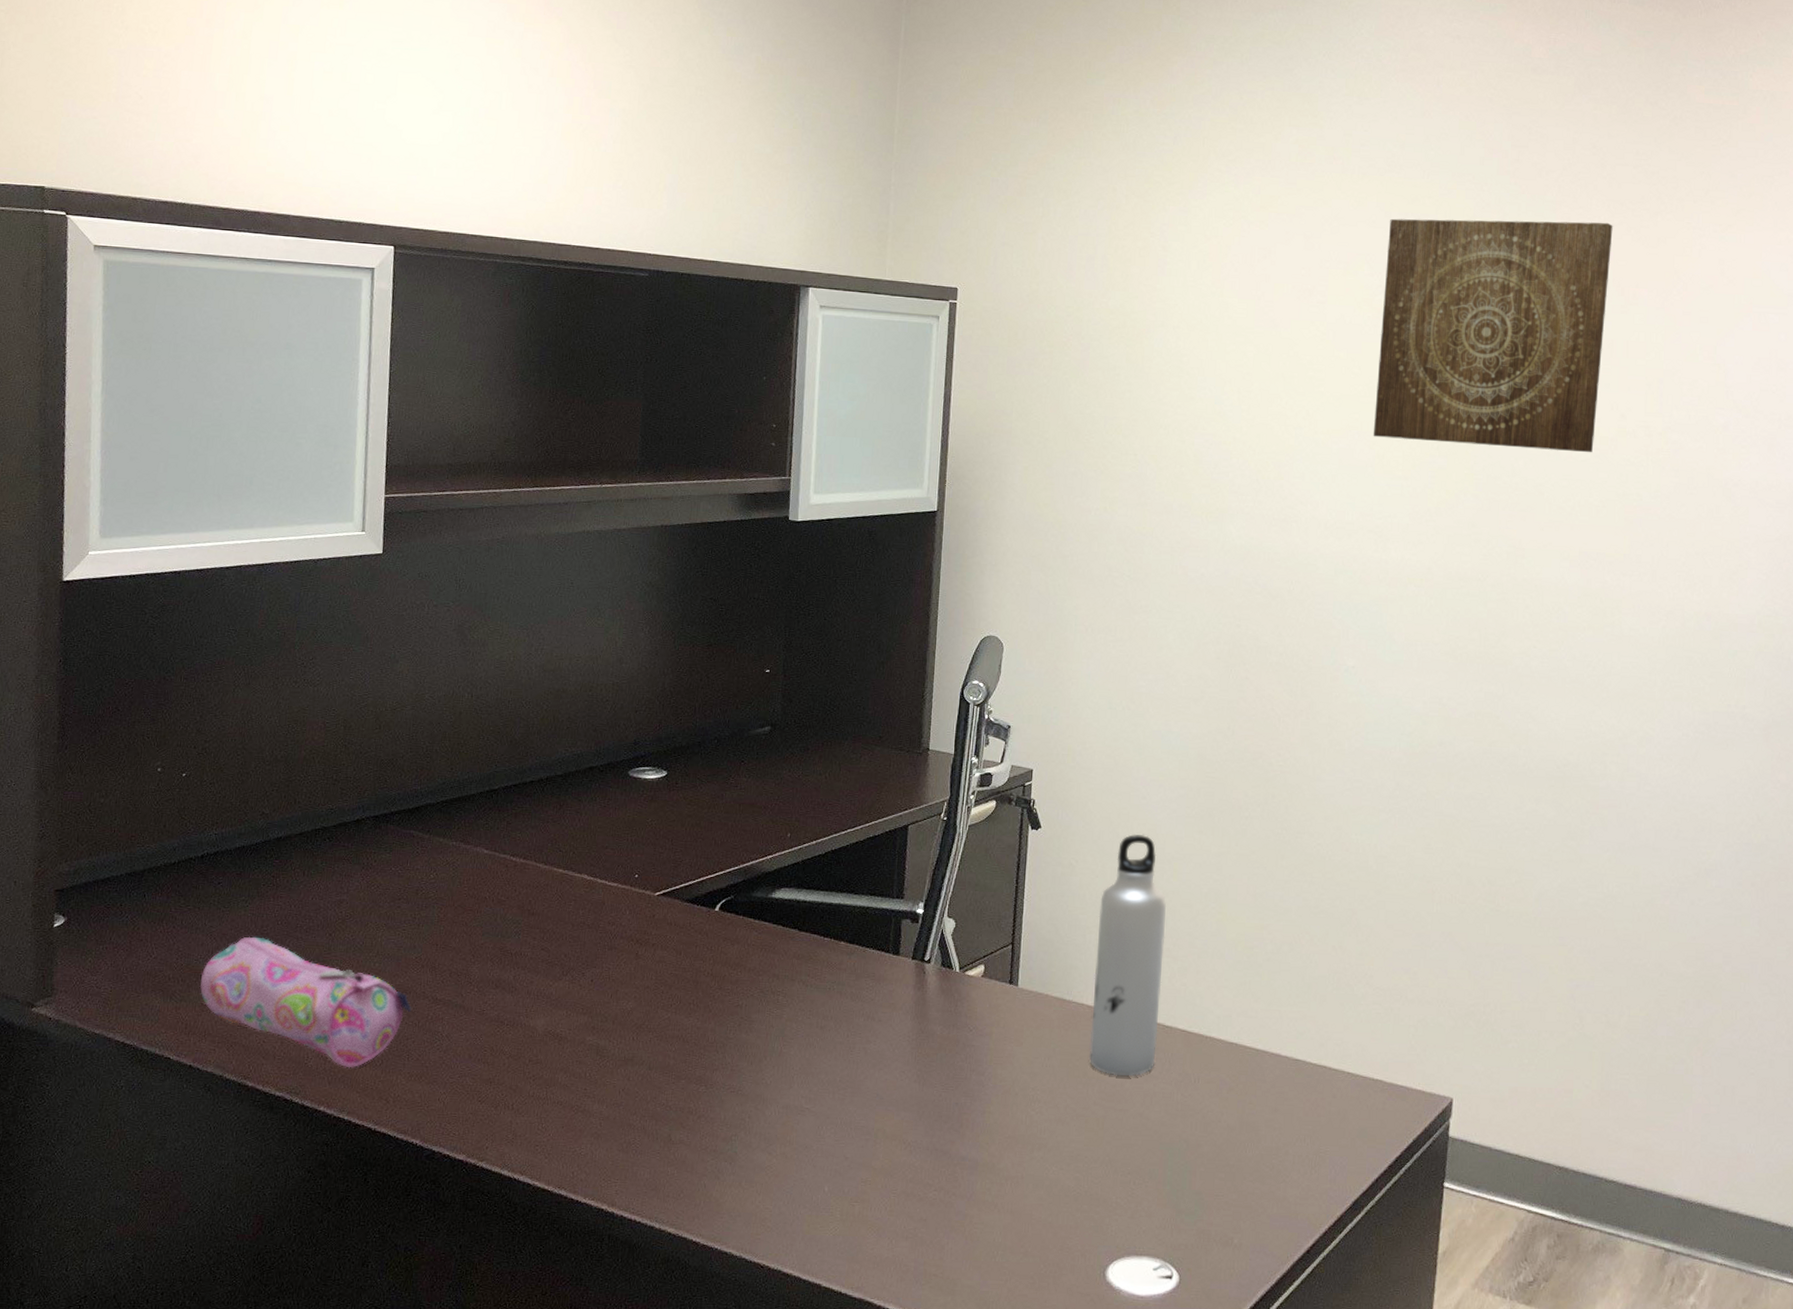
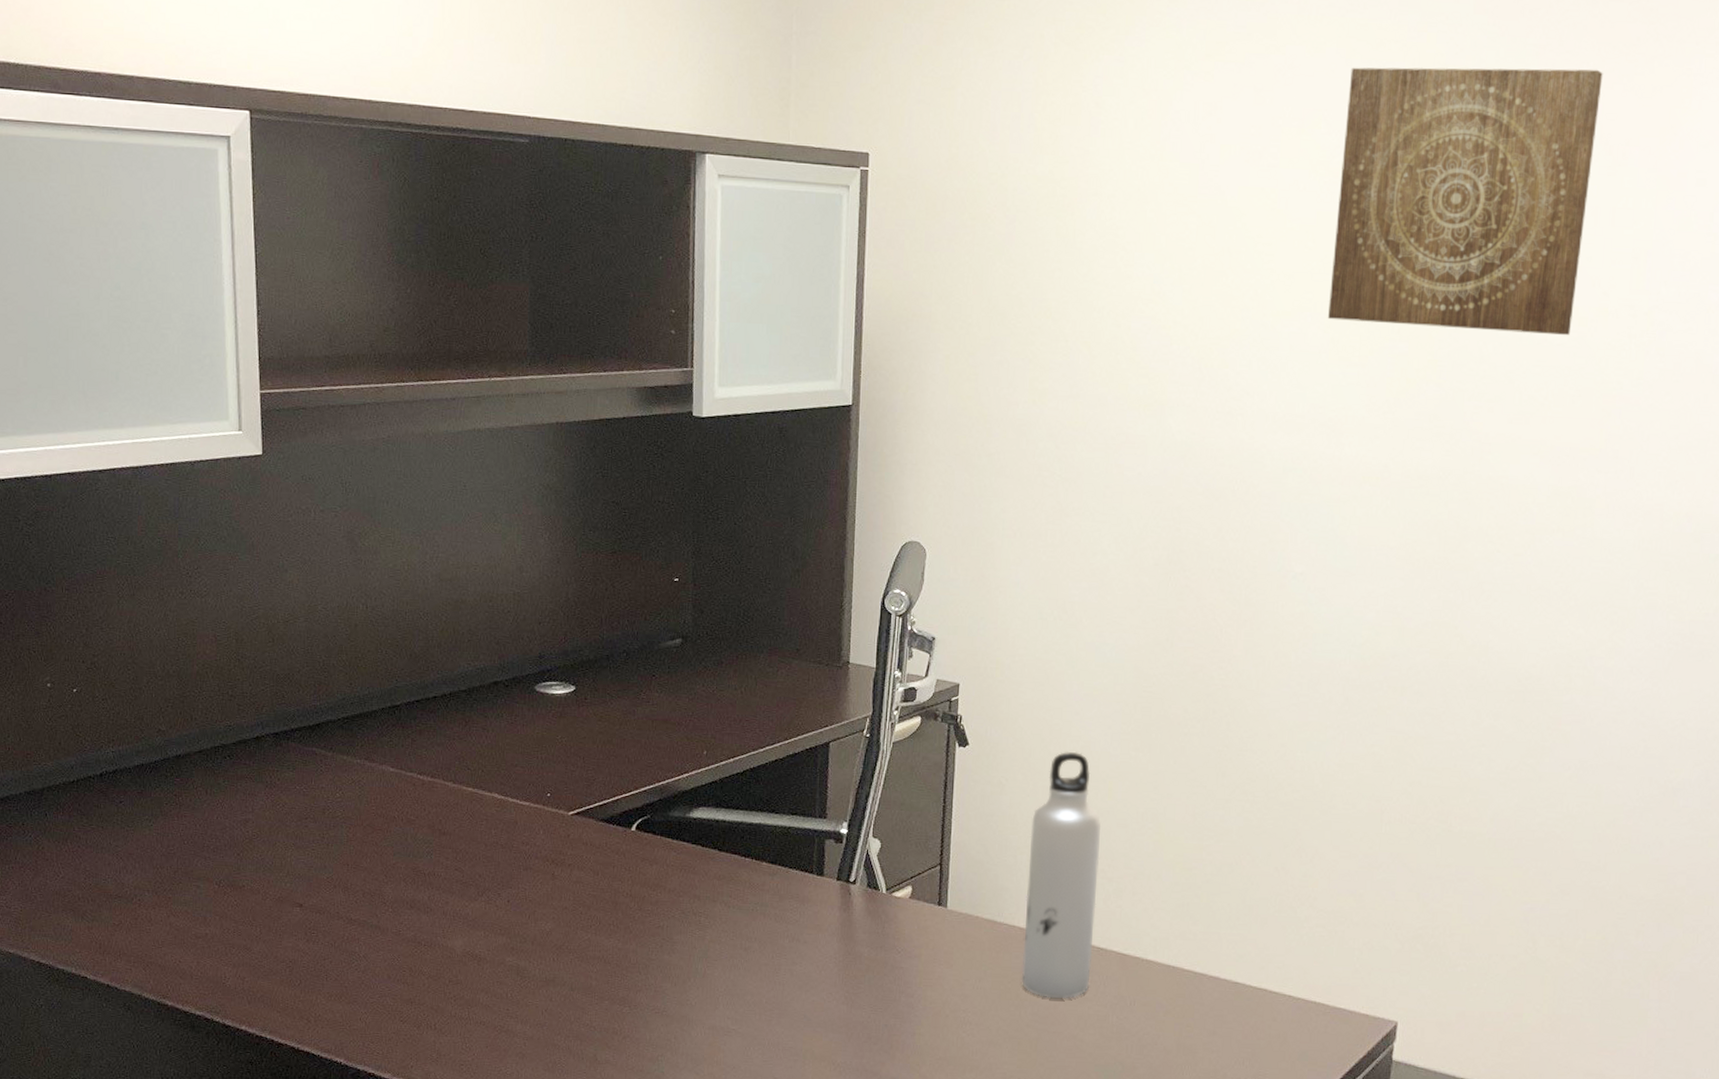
pencil case: present [199,936,412,1068] -> none [110,856,327,988]

